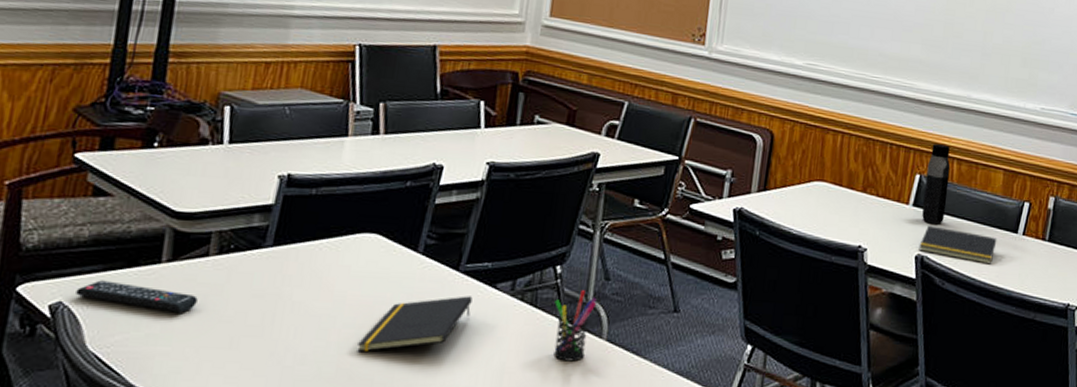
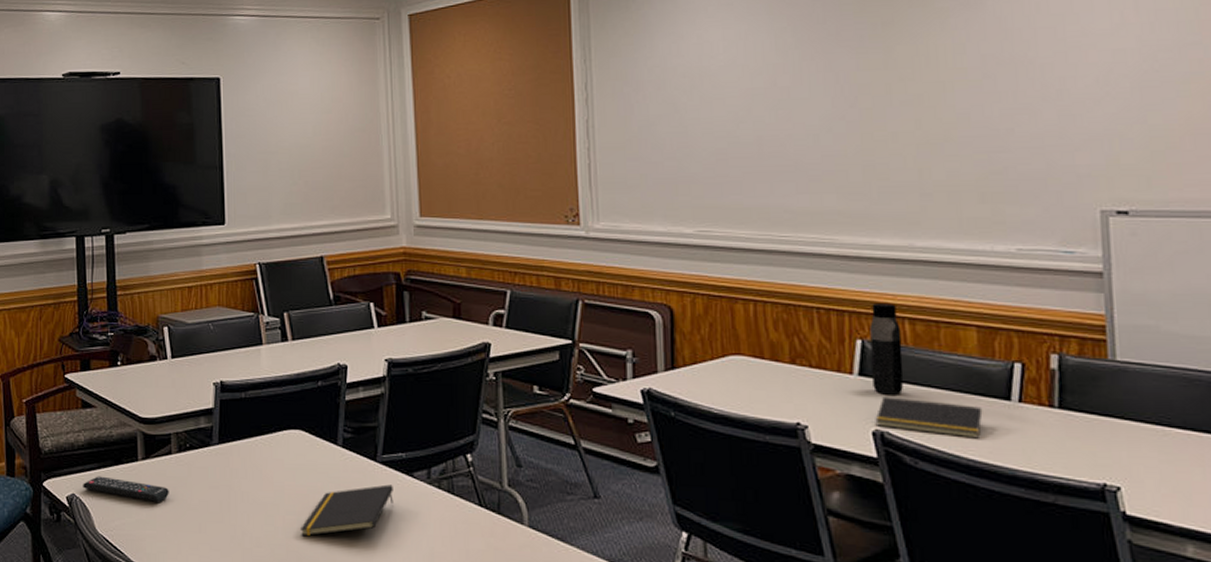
pen holder: present [553,290,597,362] -> none [471,477,513,547]

